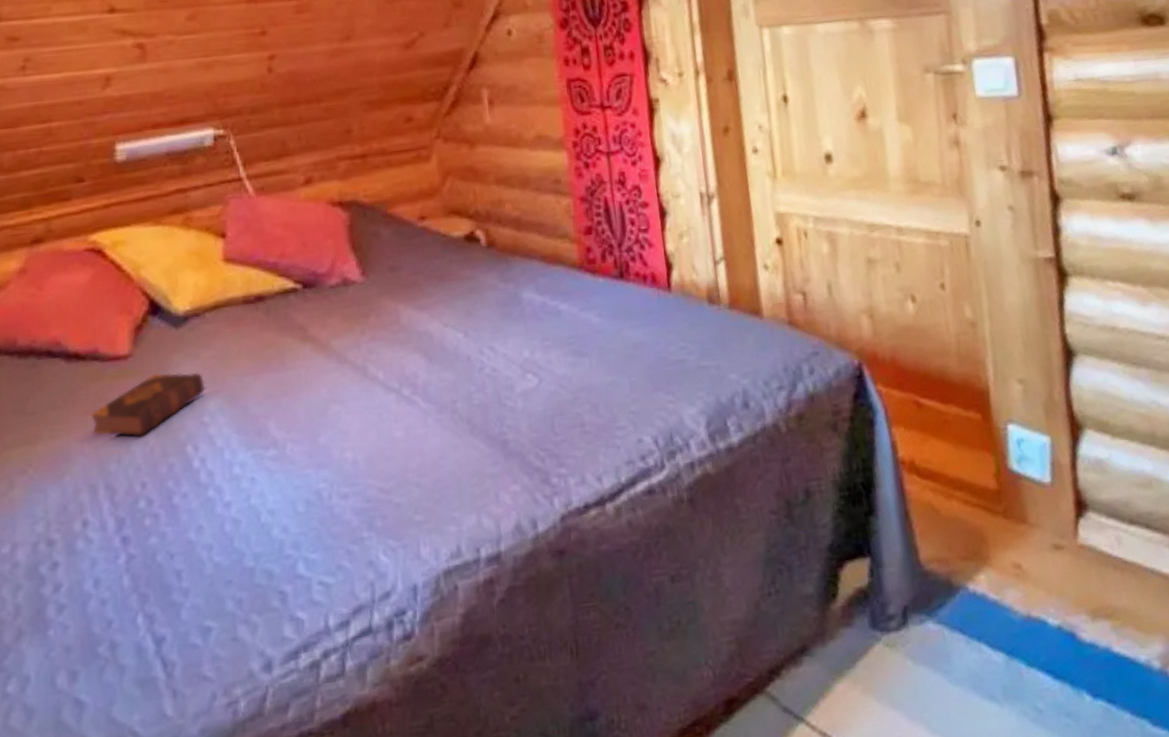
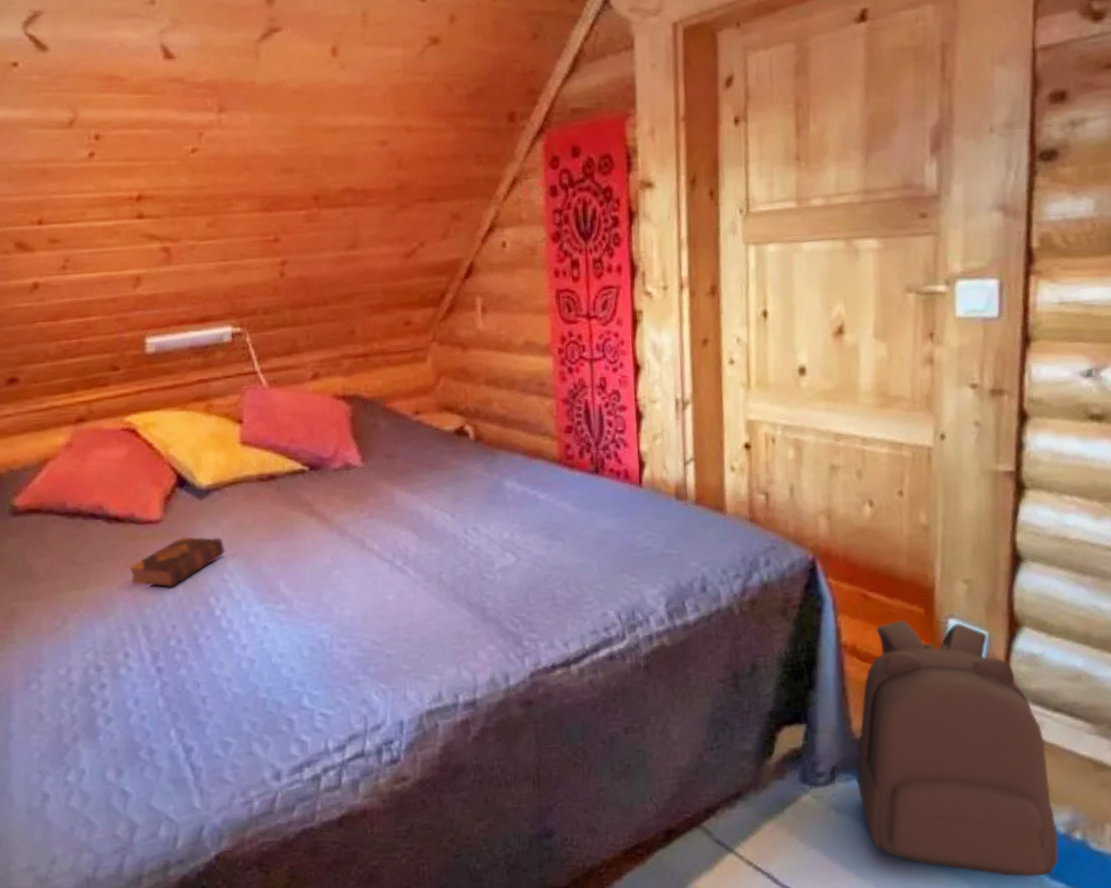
backpack: none [926,428,1158,727] -> present [855,620,1059,877]

